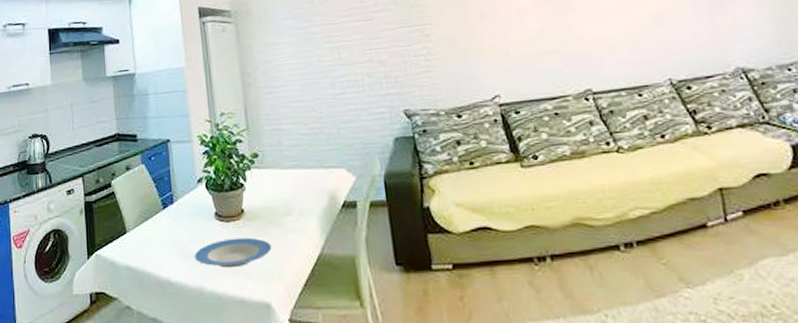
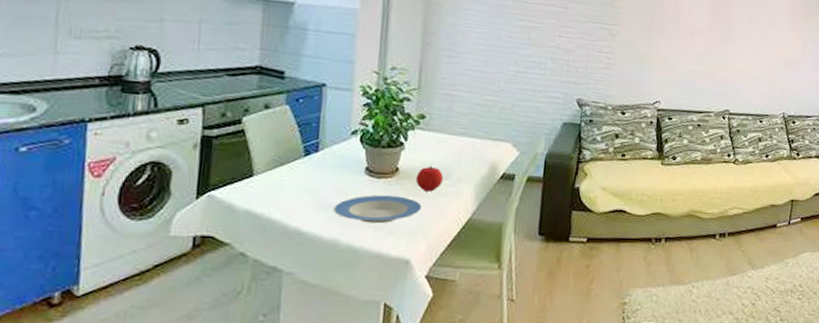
fruit: none [260,203,286,230] -> present [415,166,443,192]

